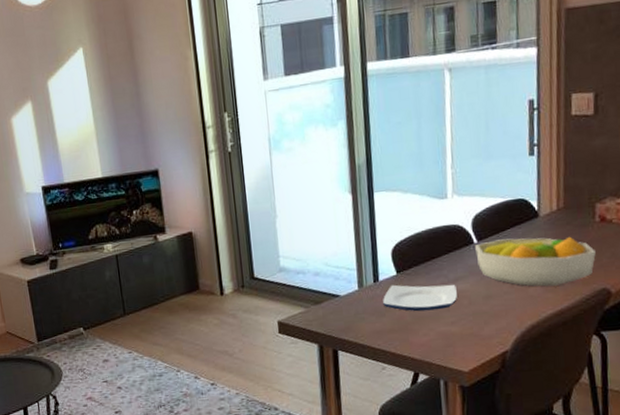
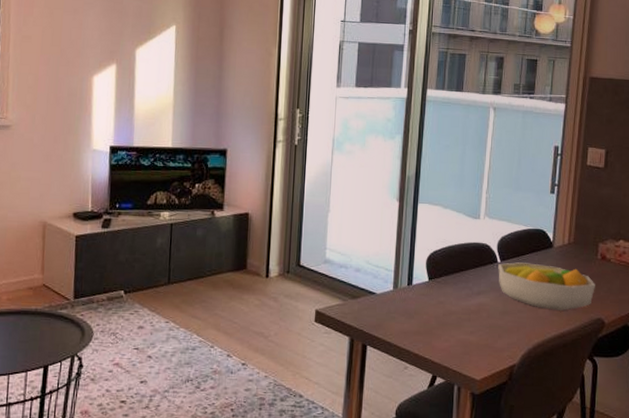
plate: present [383,284,457,312] -> none [413,290,478,319]

